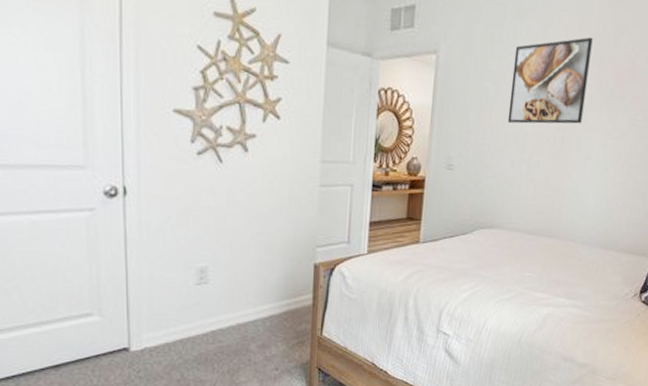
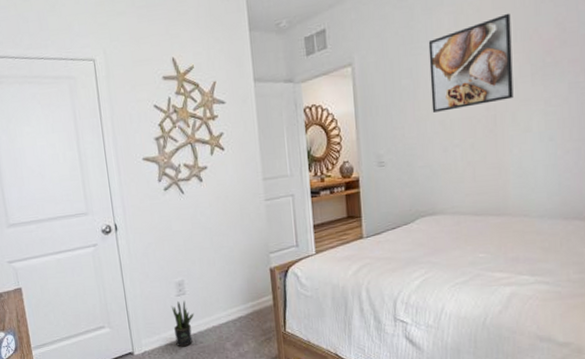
potted plant: none [187,290,216,346] -> present [170,300,194,347]

